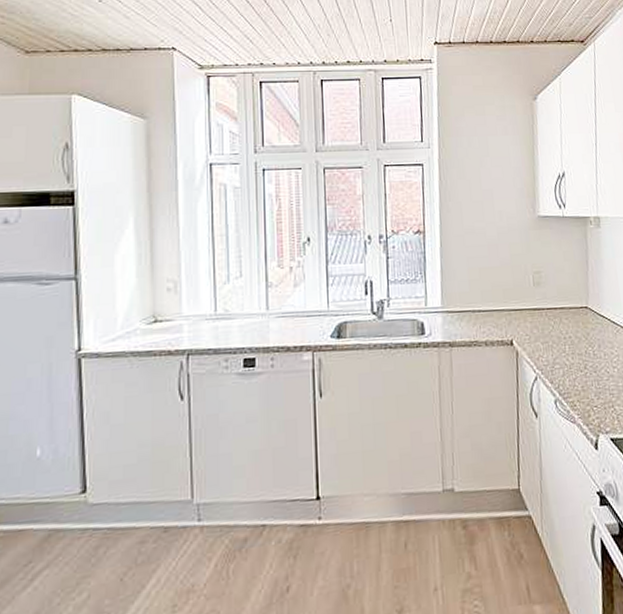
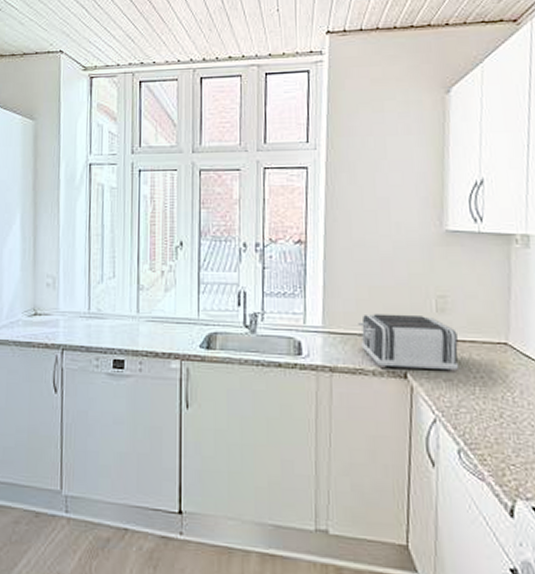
toaster: none [471,290,553,339] -> present [358,314,460,373]

